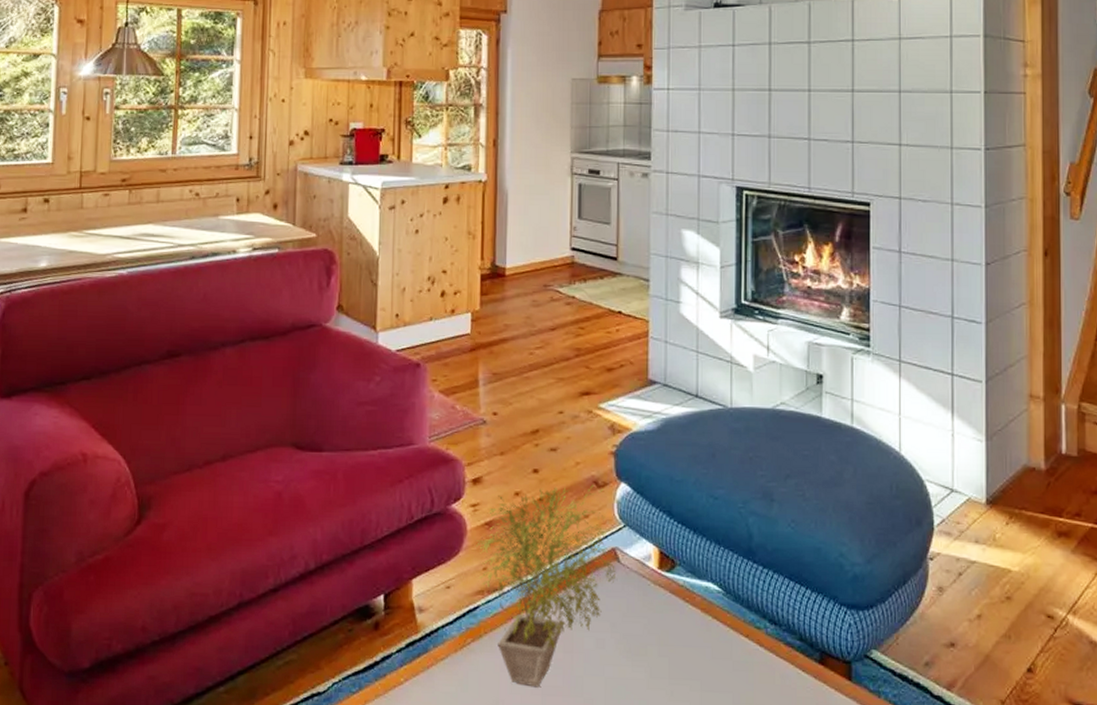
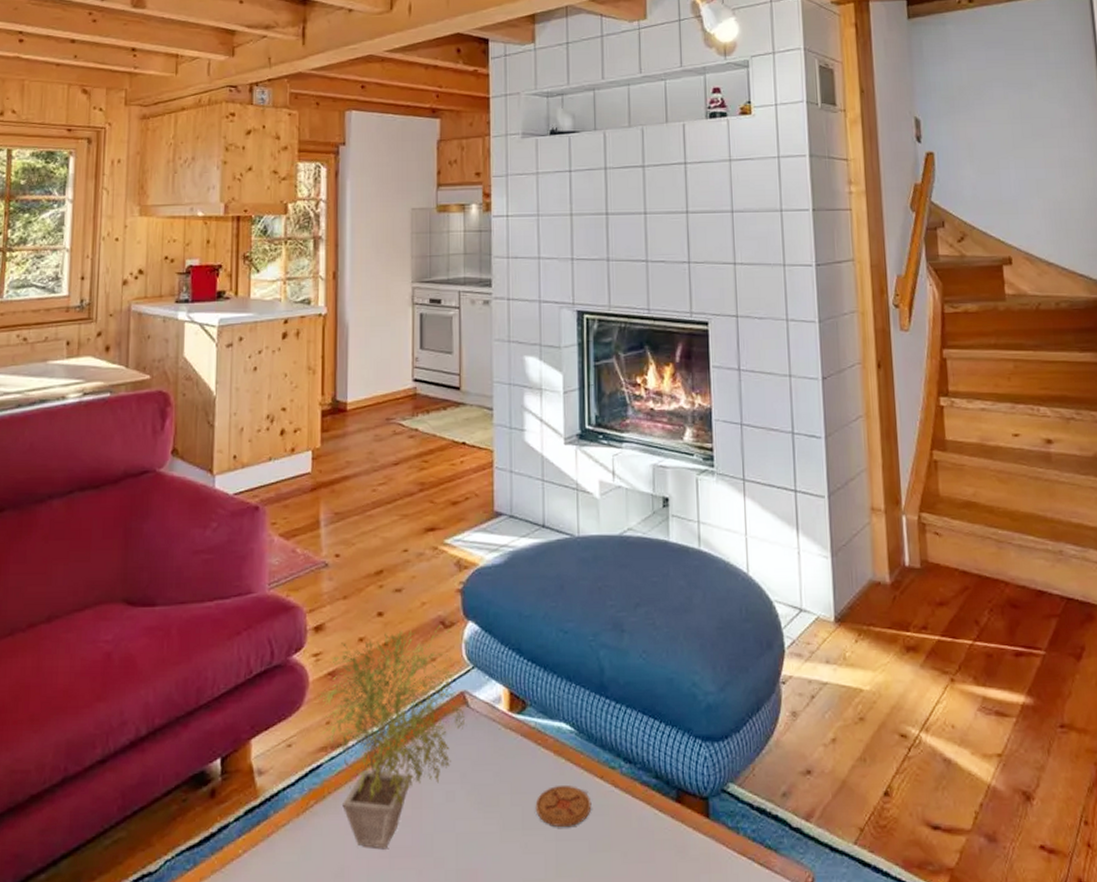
coaster: none [682,640,736,679] -> present [535,784,592,827]

